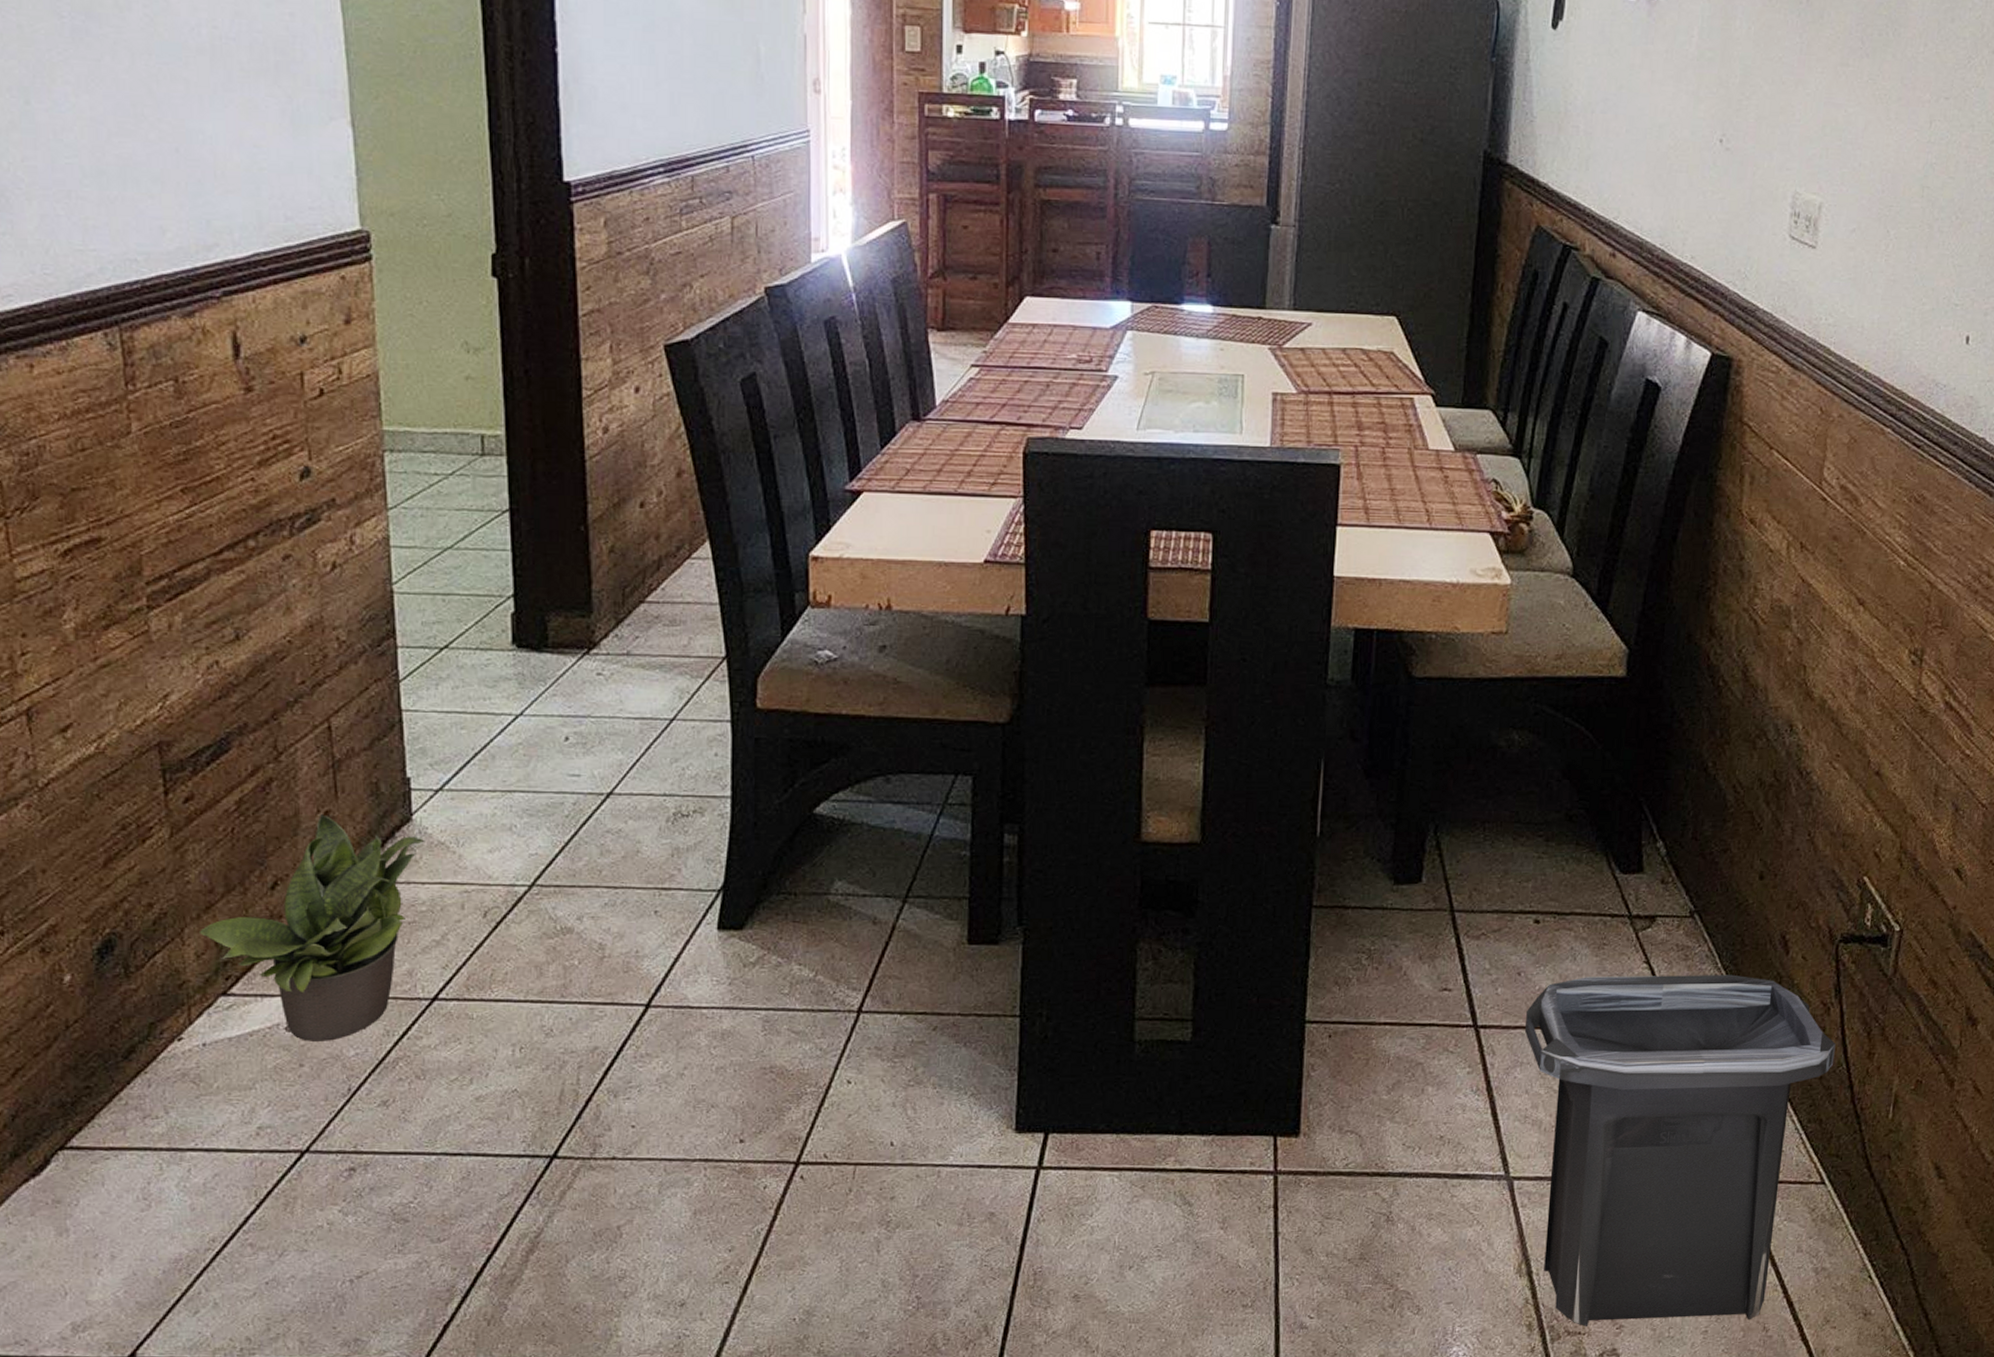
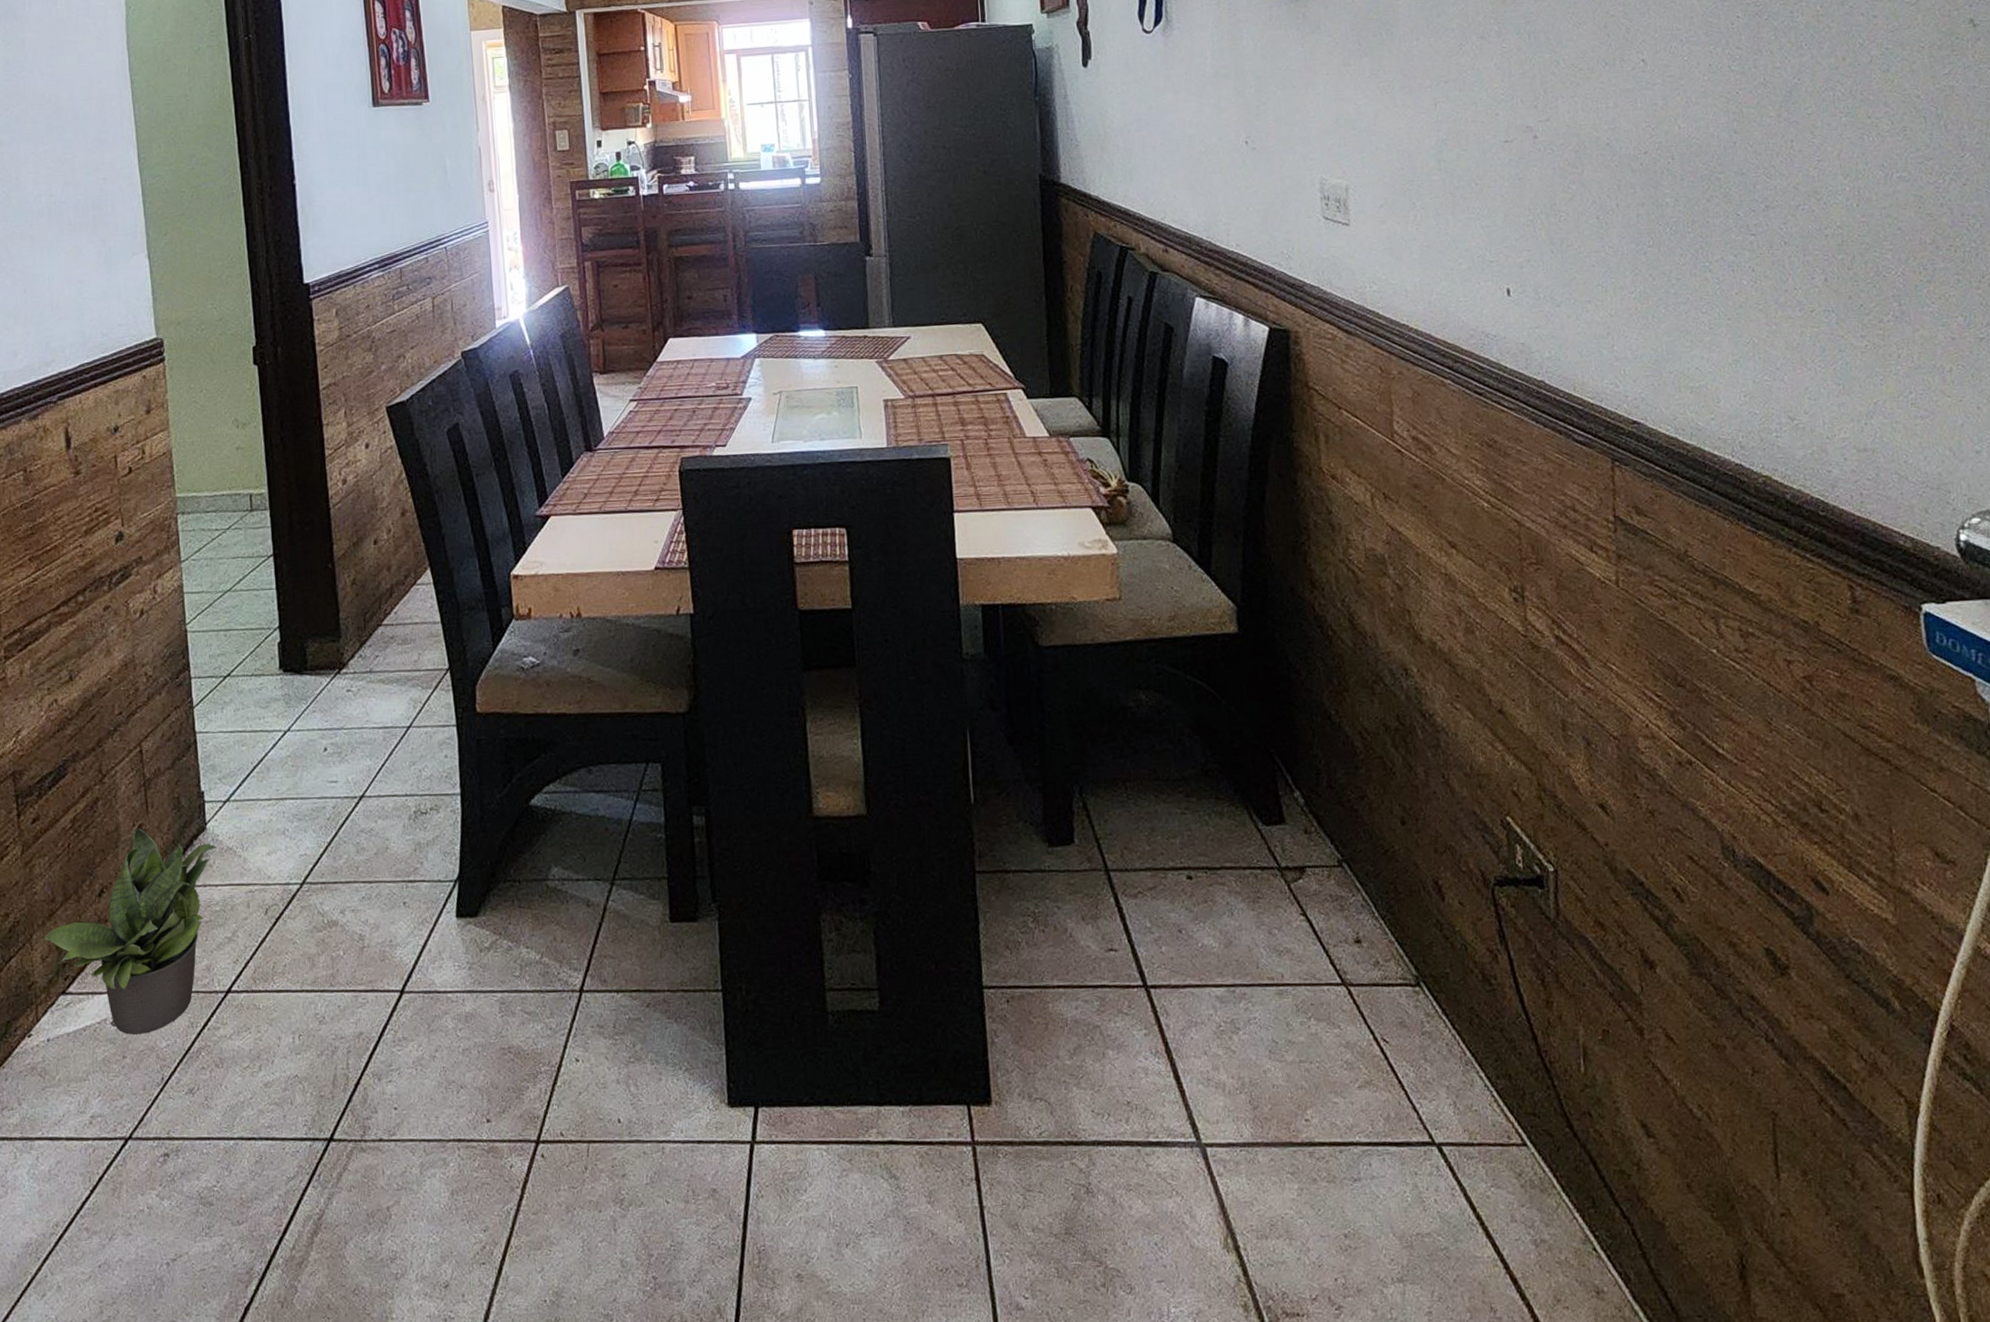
trash can: present [1524,974,1836,1326] -> none [1193,923,1512,1307]

